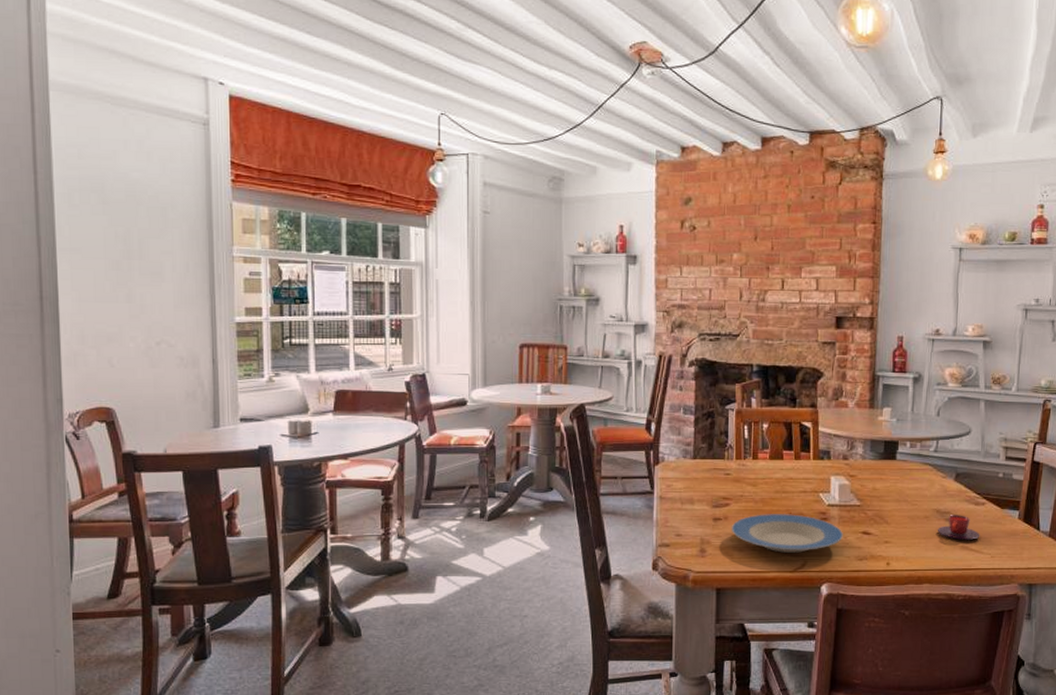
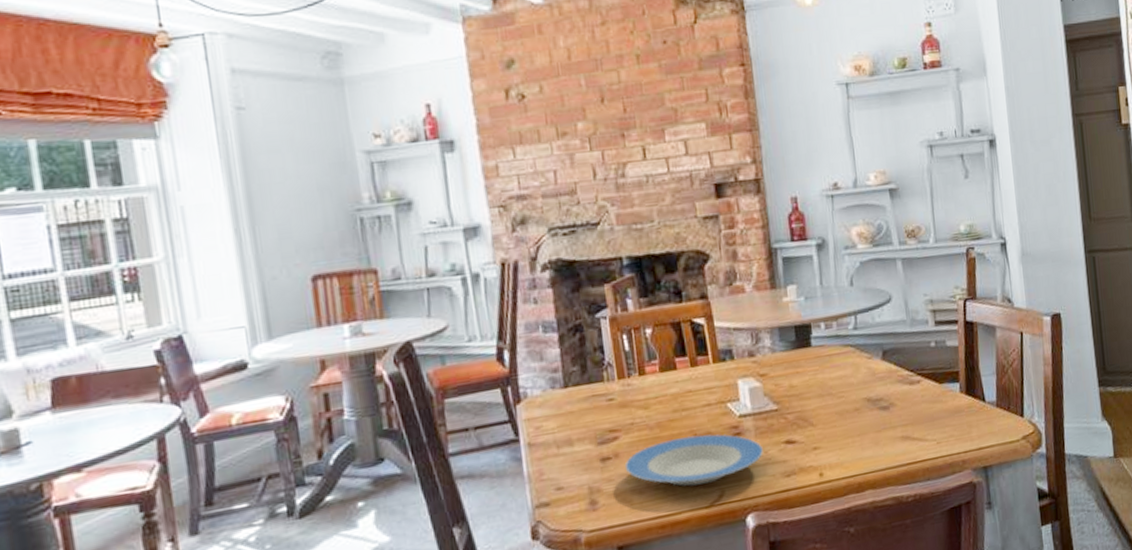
teacup: present [938,515,980,540] -> none [872,399,921,430]

